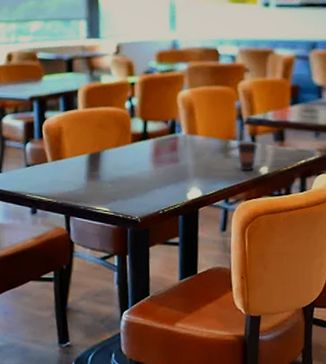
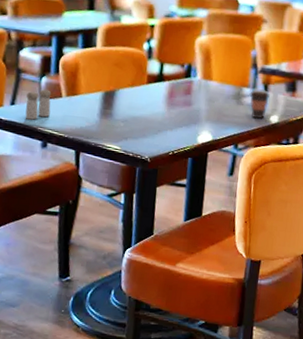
salt and pepper shaker: none [12,155,38,187] -> present [25,89,52,120]

